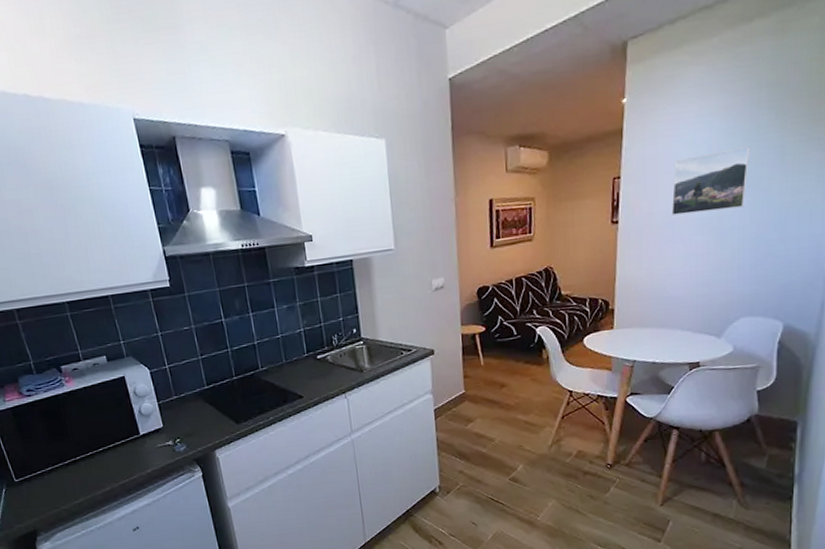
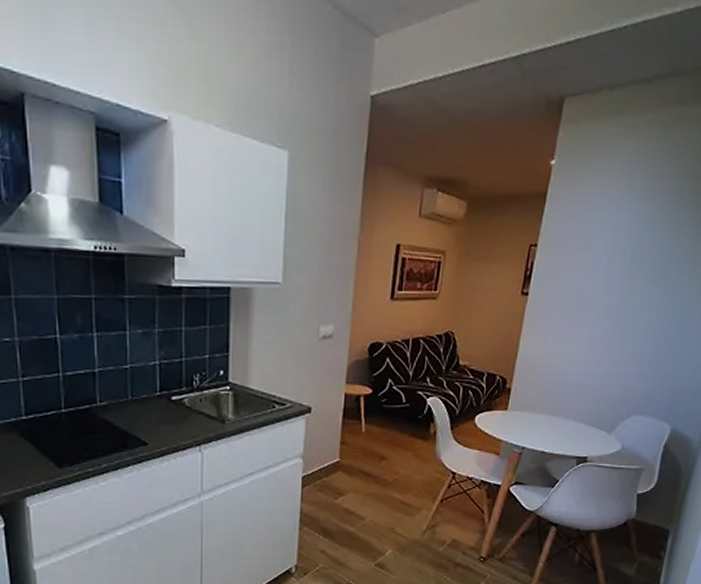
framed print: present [671,146,751,216] -> none [582,235,667,299]

